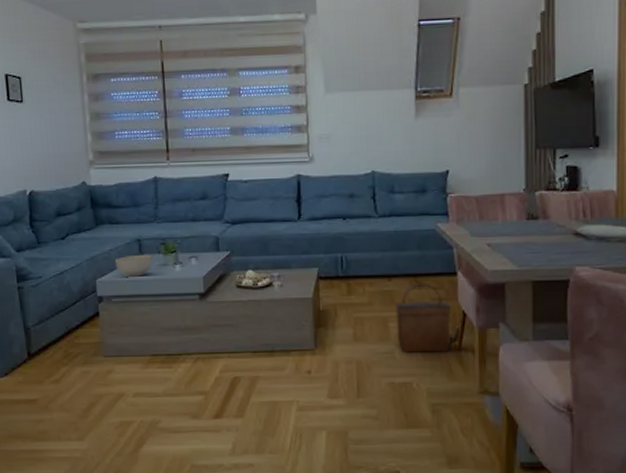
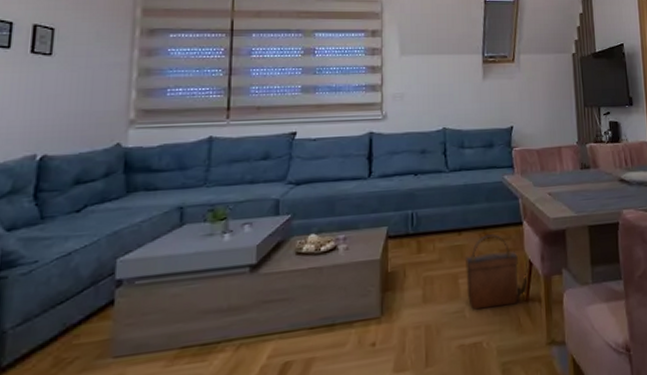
bowl: present [114,254,153,278] -> none [145,223,197,254]

